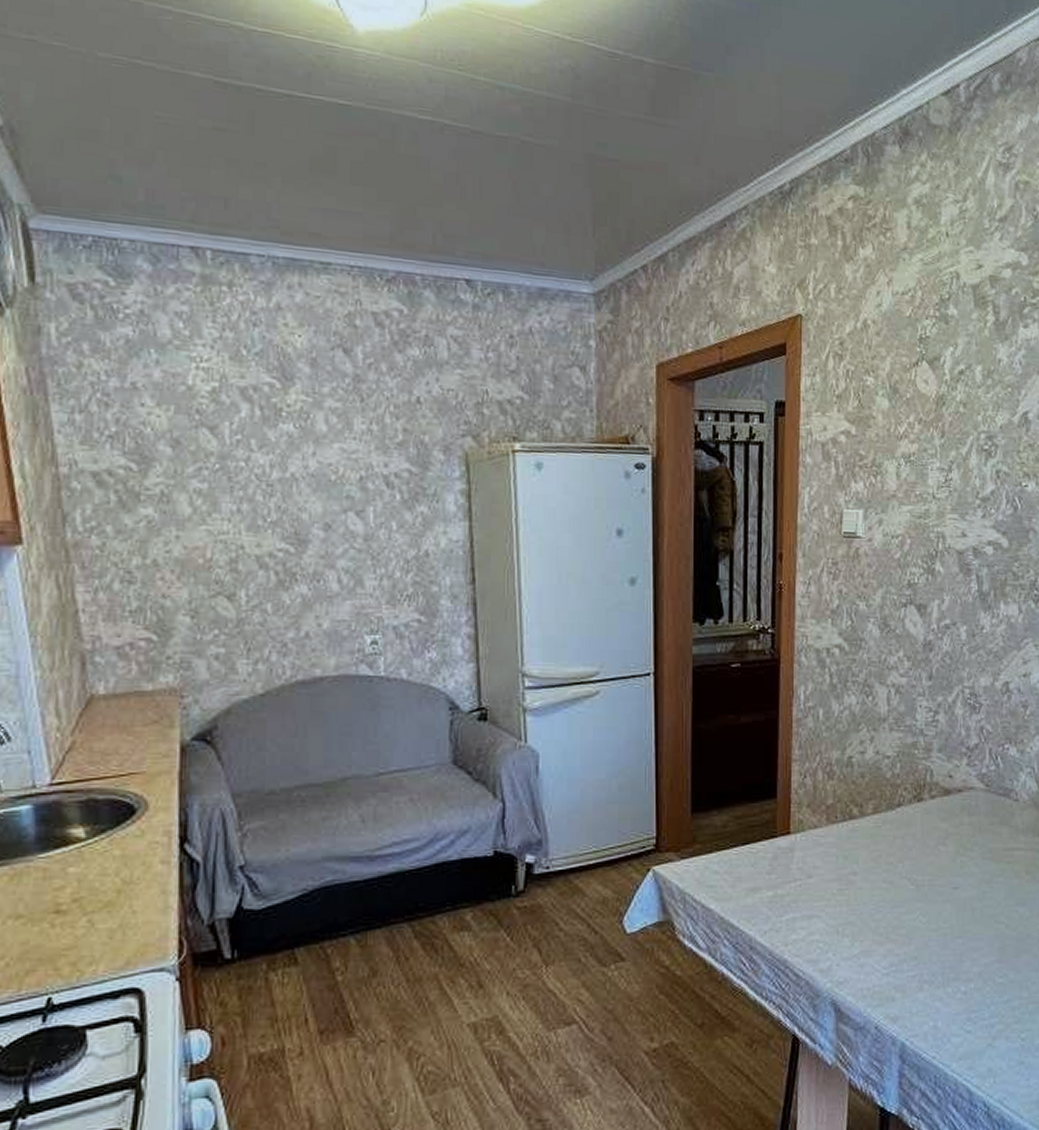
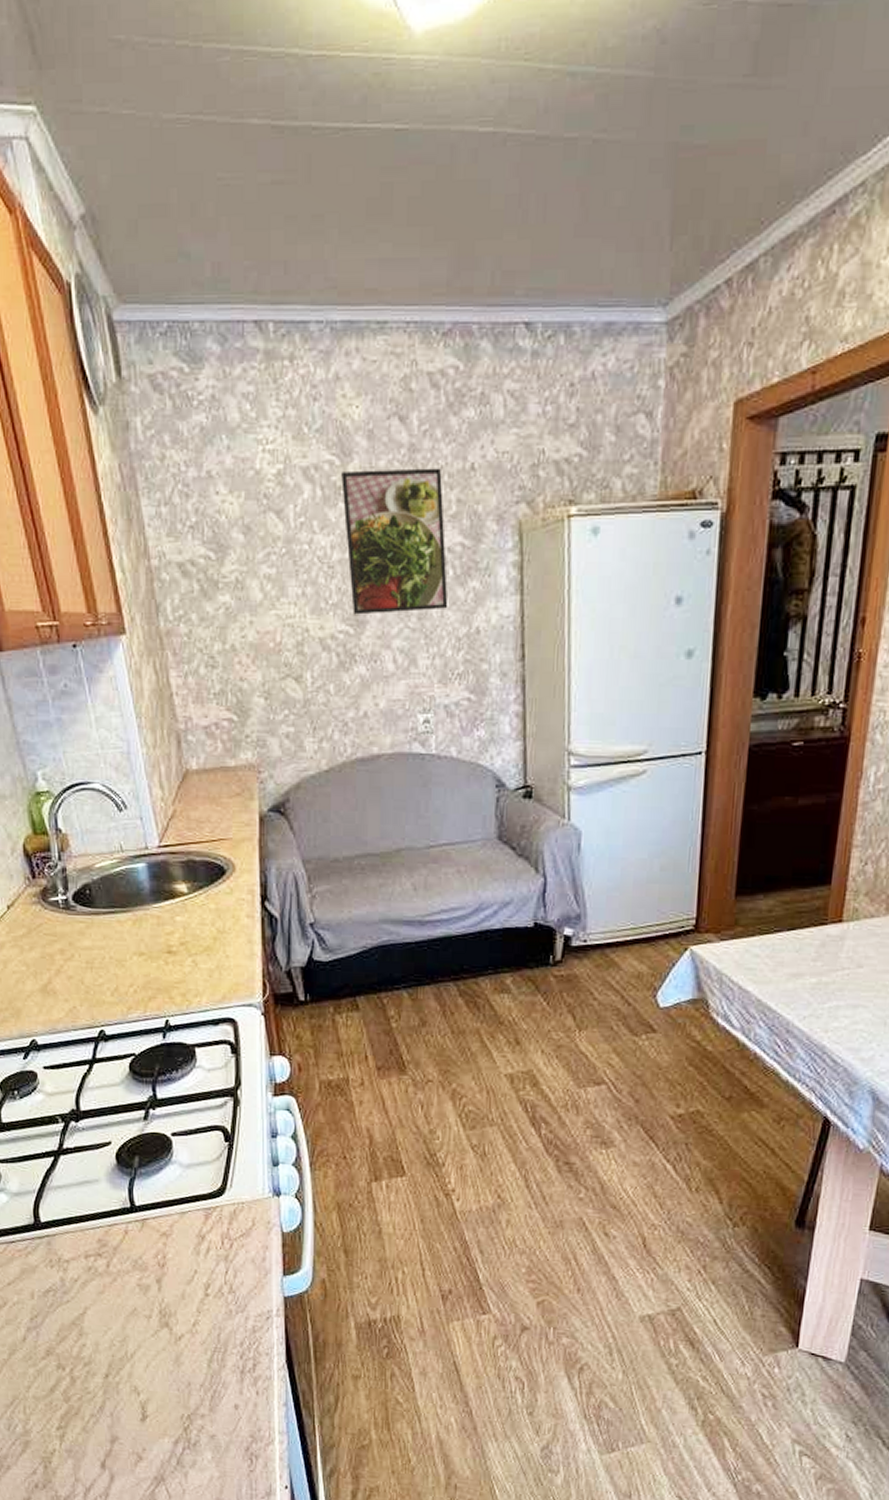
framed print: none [282,394,396,534] -> present [341,468,448,615]

